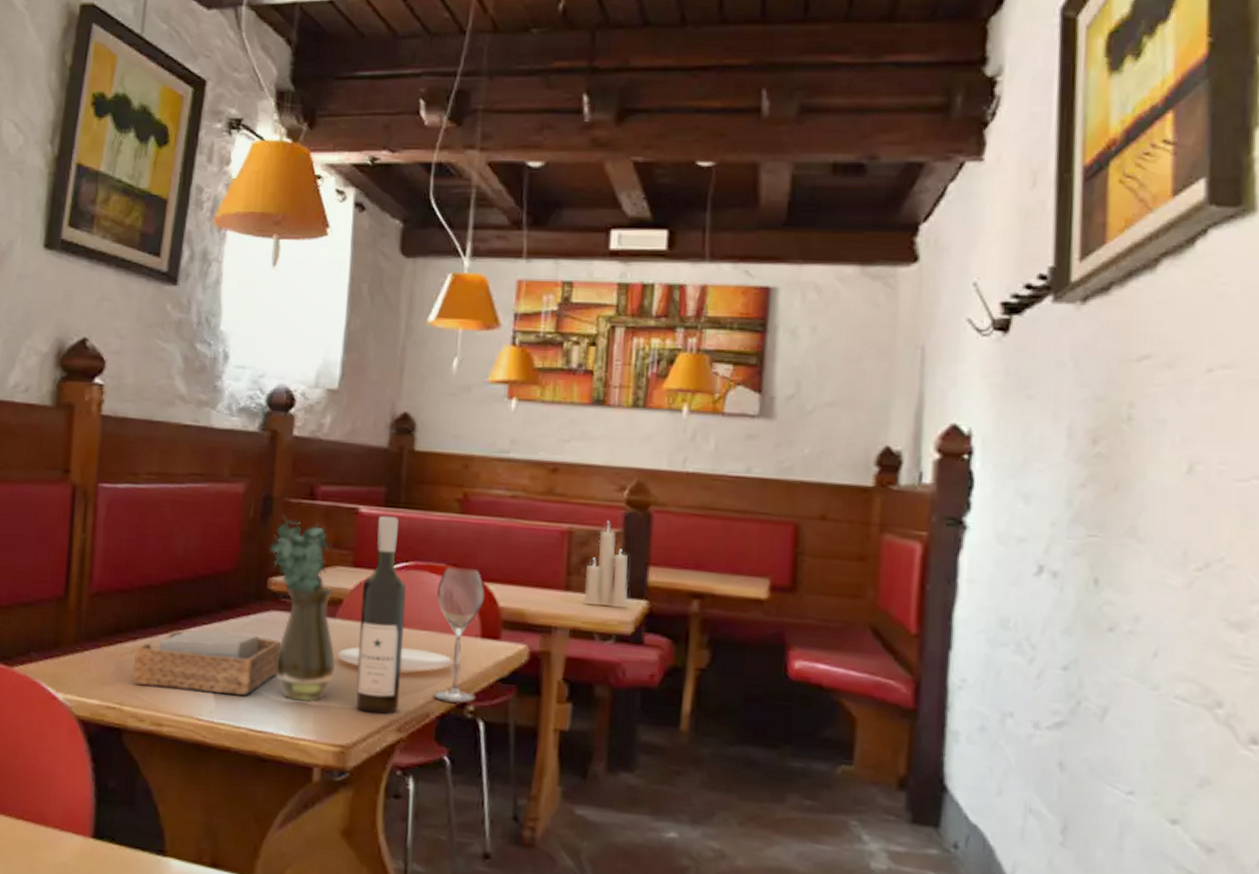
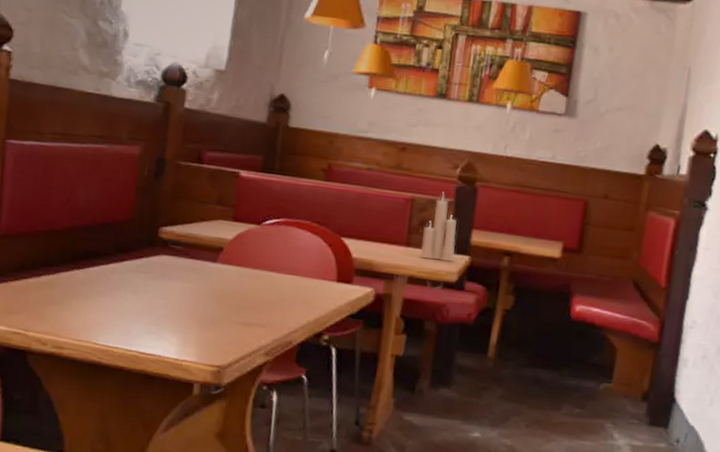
napkin holder: present [132,629,281,696] -> none [36,269,169,325]
vase: present [269,514,336,701] -> none [160,174,216,330]
plate: present [337,647,454,674] -> none [217,286,314,310]
bottle: present [355,515,407,714] -> none [230,179,277,341]
wineglass: present [433,567,485,703] -> none [295,224,342,333]

